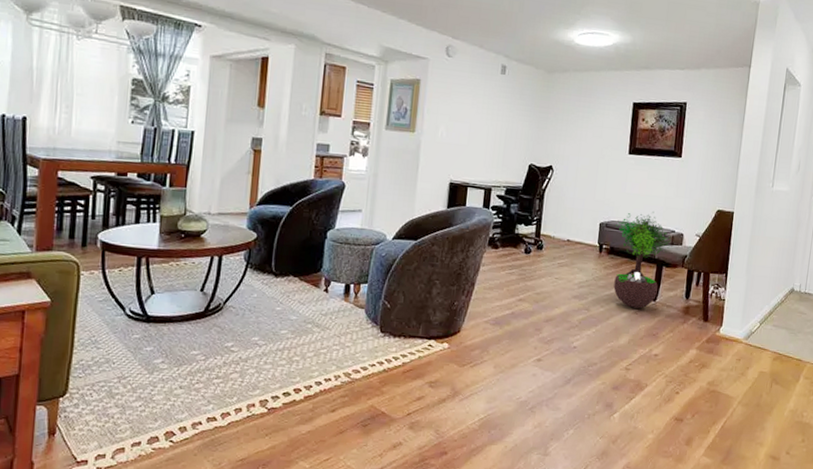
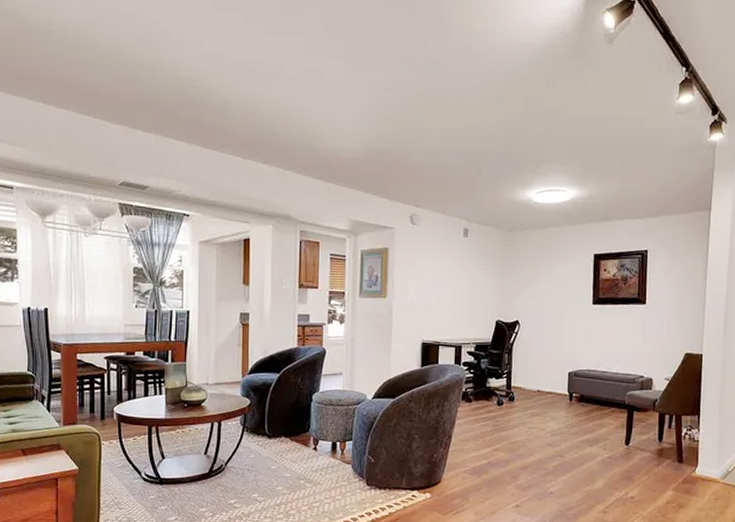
potted tree: present [613,212,671,309] -> none [584,359,640,453]

